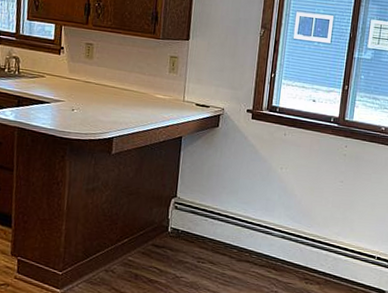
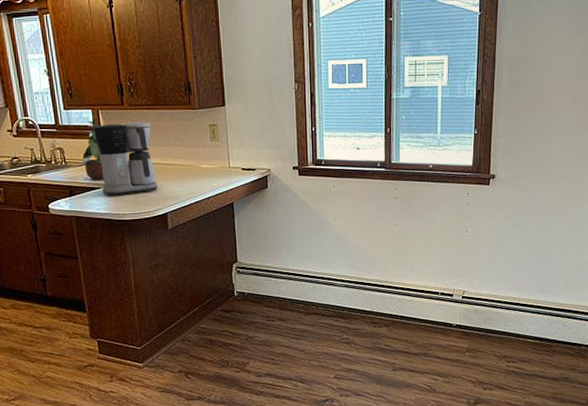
potted plant: none [34,33,60,95] -> present [81,118,104,180]
coffee maker: none [51,40,112,114] -> present [94,122,158,196]

